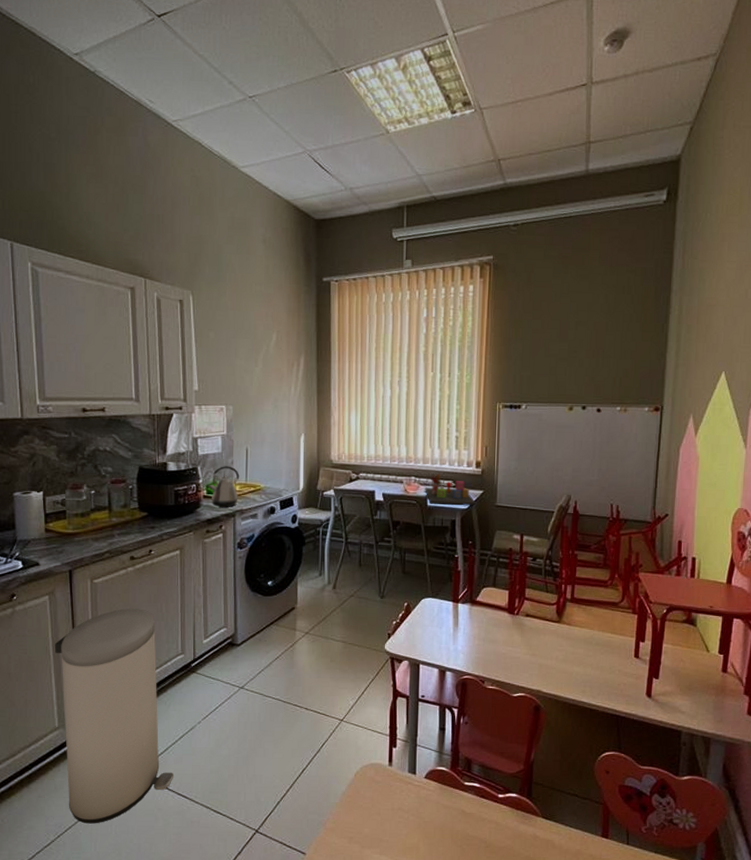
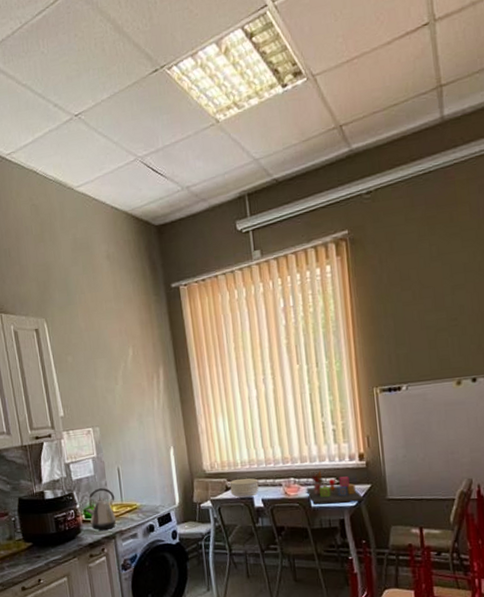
bowl: none [354,472,382,492] -> present [229,478,259,500]

